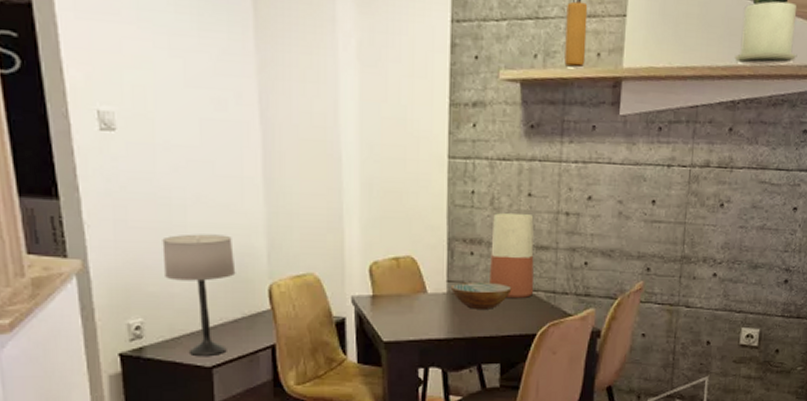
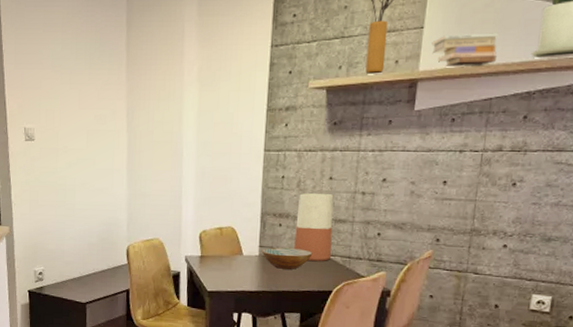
table lamp: present [162,234,236,357] -> none [58,209,105,296]
books: none [635,27,703,68] -> present [432,33,499,67]

